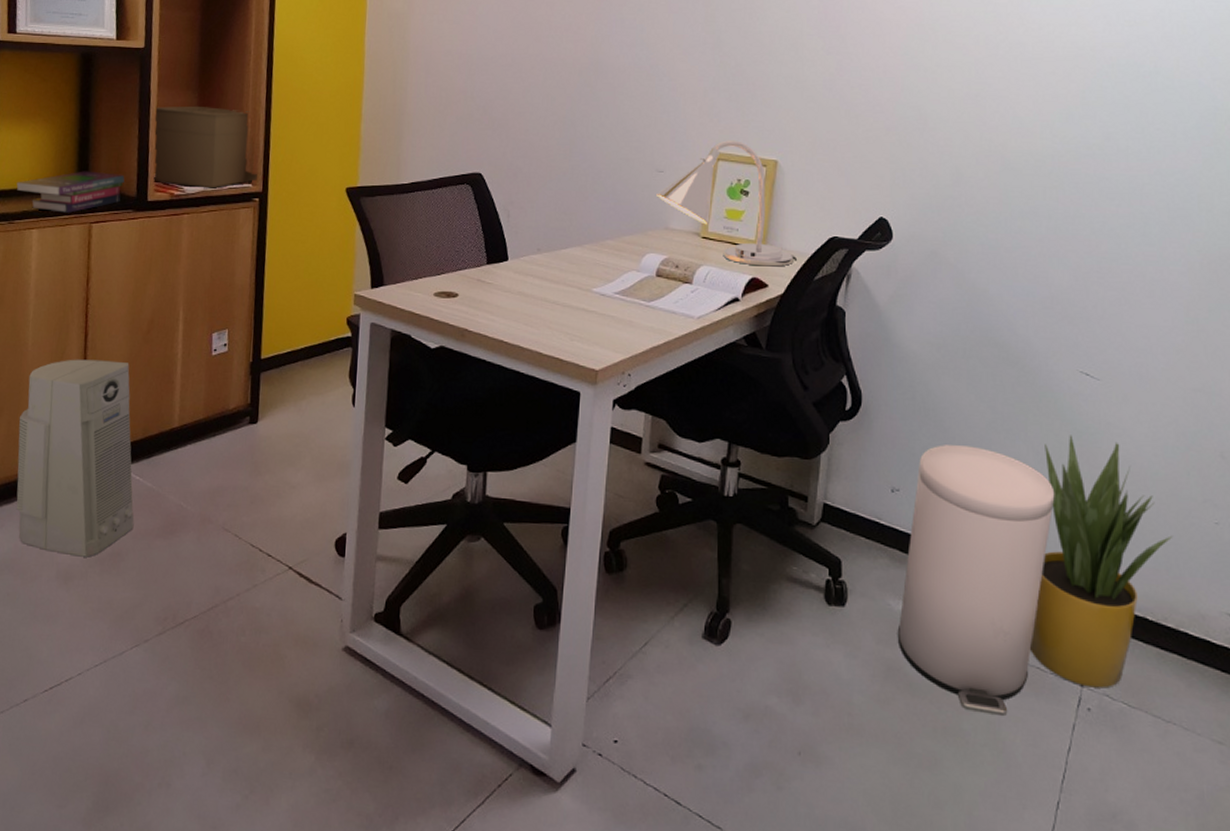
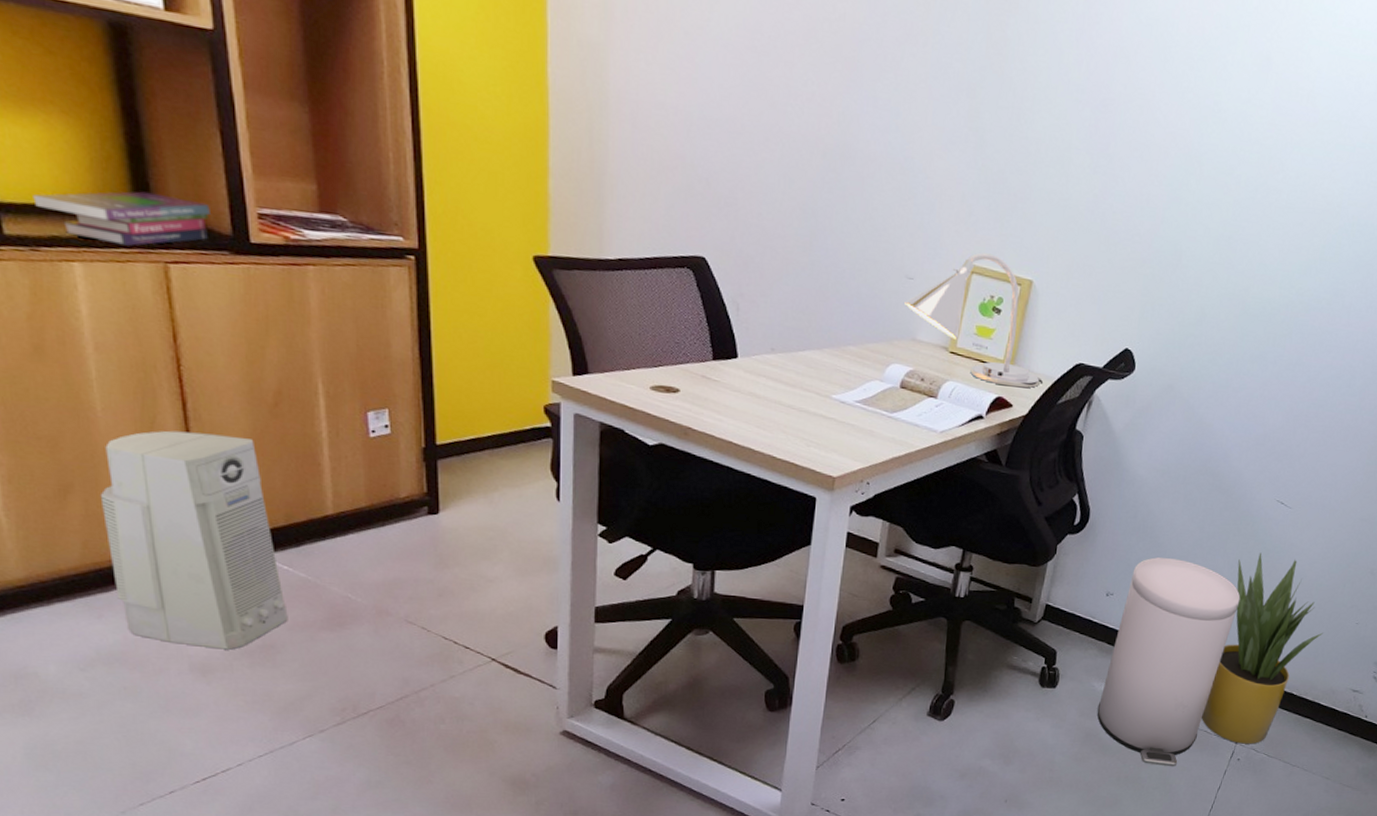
decorative box: present [152,105,258,189] -> none [245,117,411,237]

